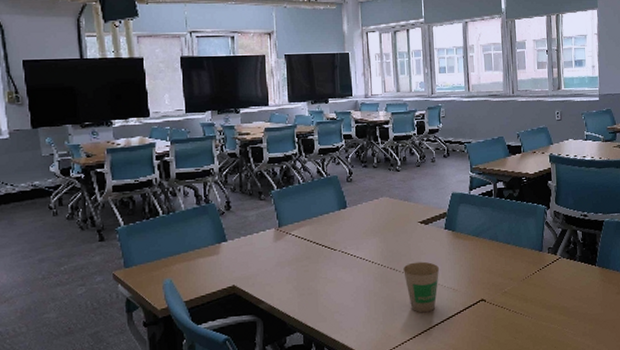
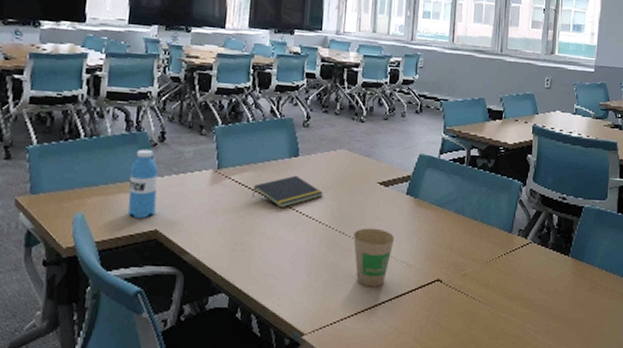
water bottle: none [204,218,231,277] -> present [128,149,158,218]
notepad: none [311,224,372,254] -> present [252,175,323,208]

